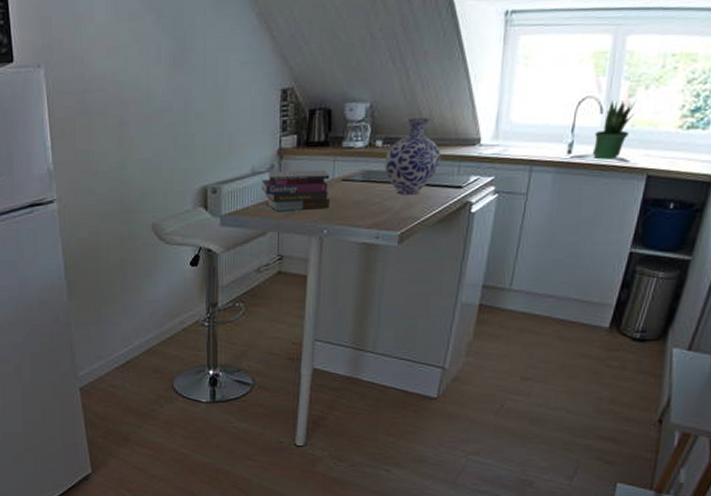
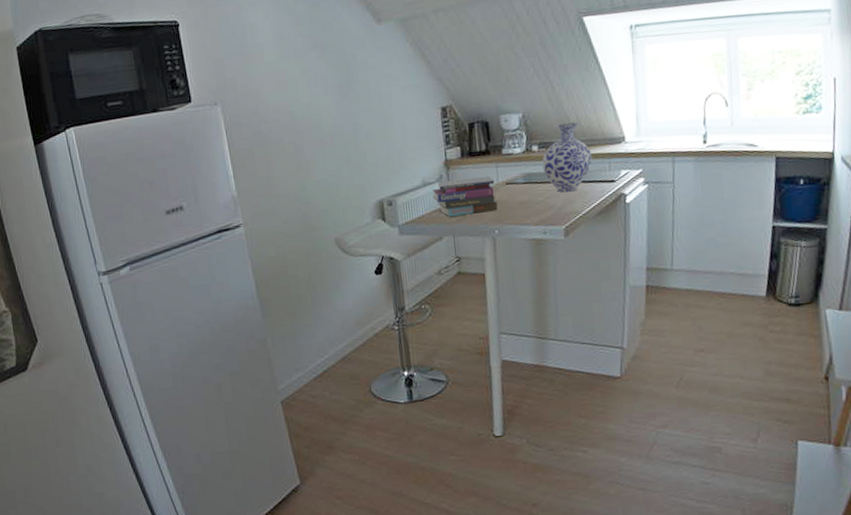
planter: present [592,101,636,160] -> none [724,94,756,147]

